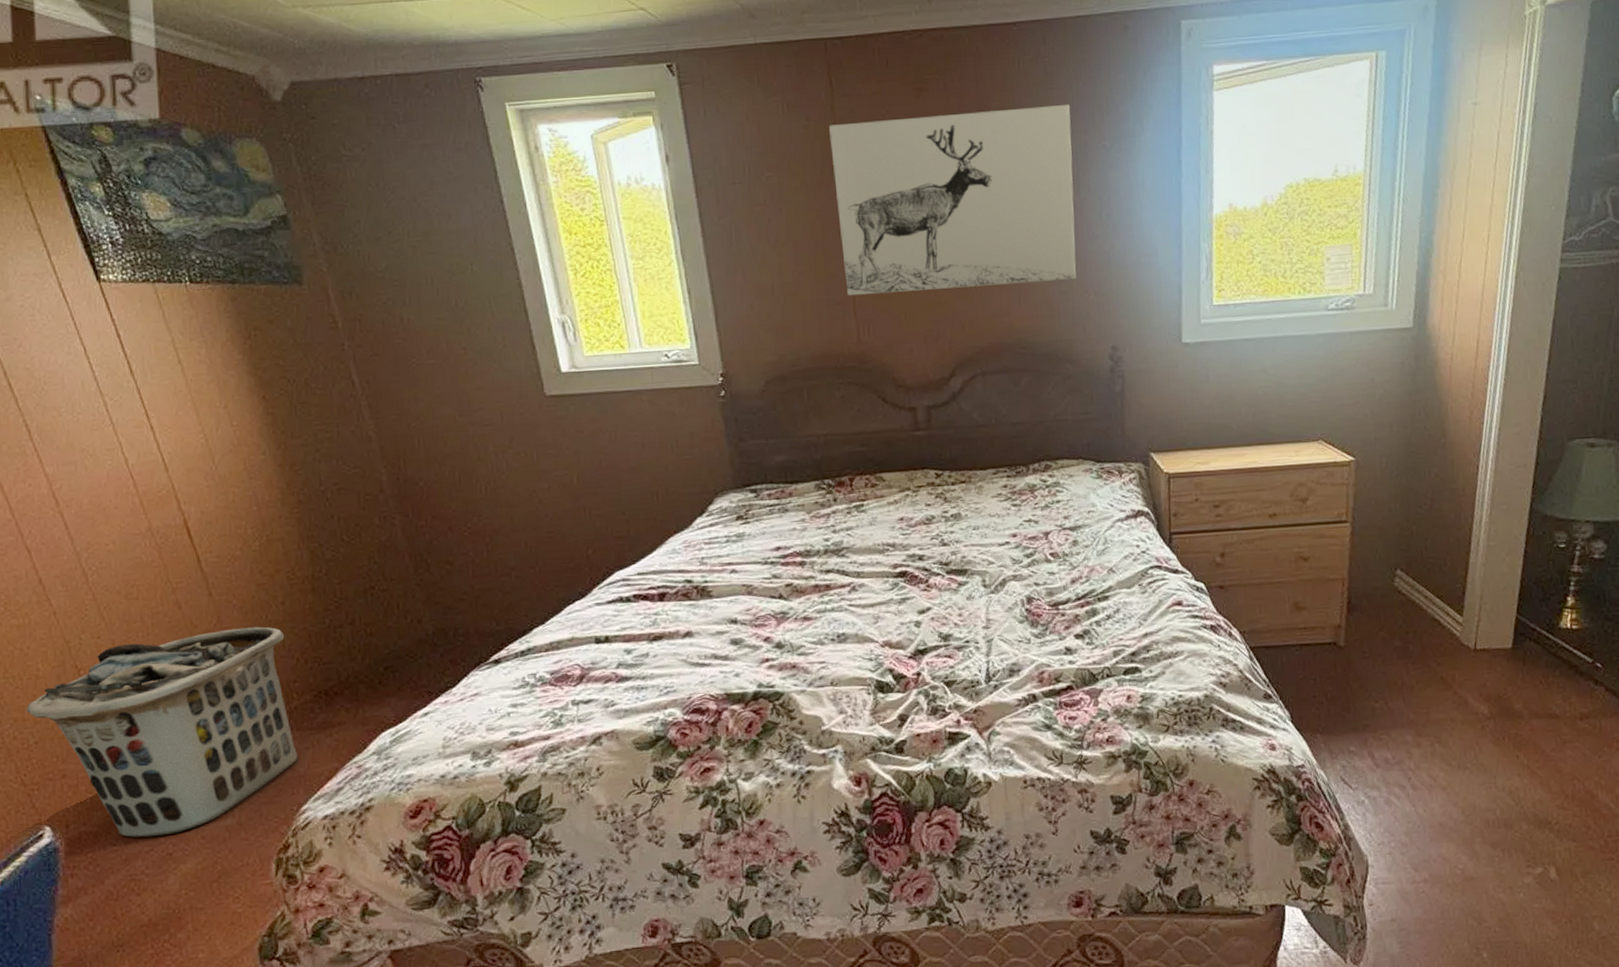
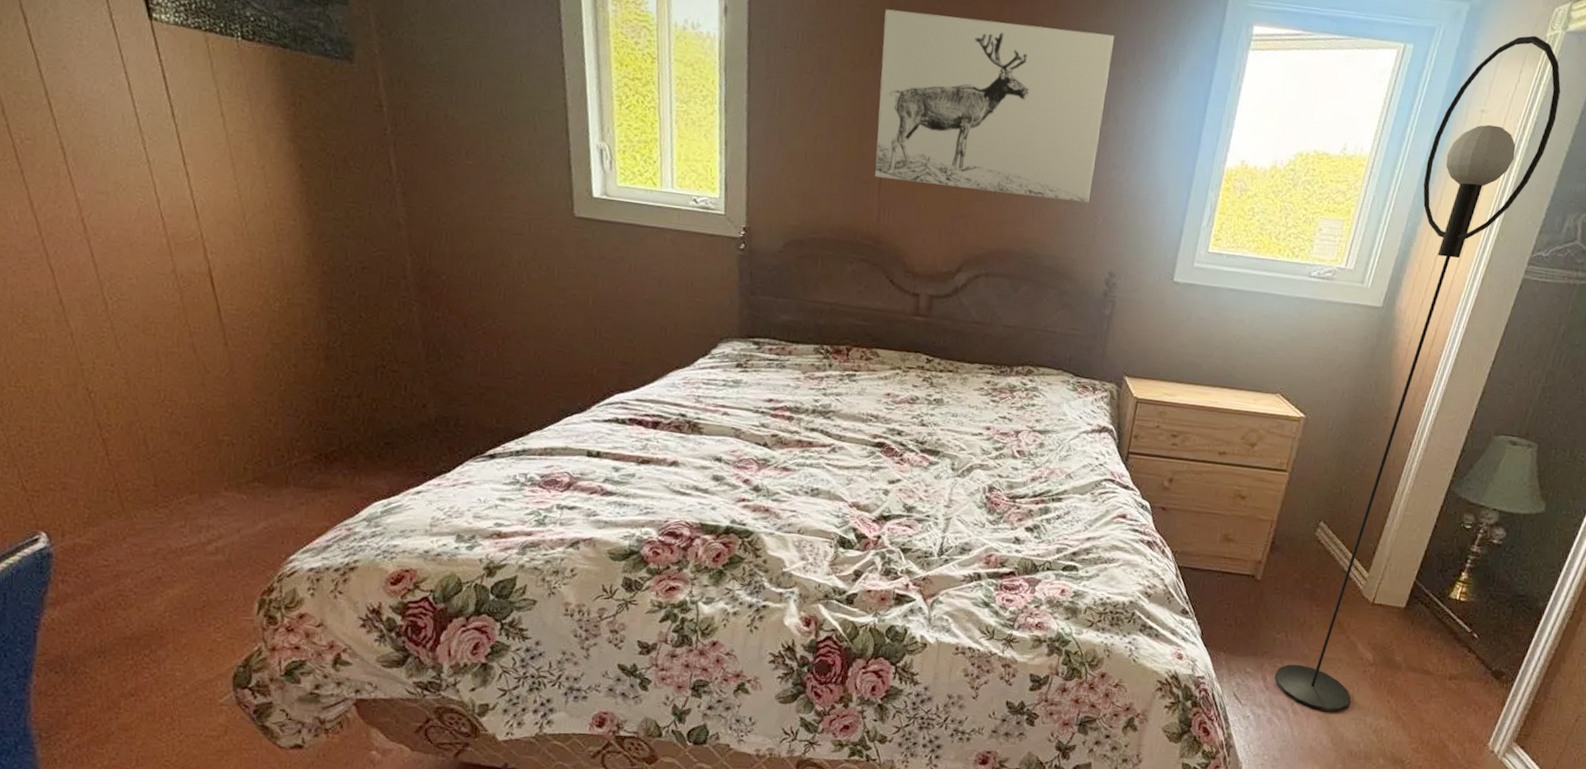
clothes hamper: present [26,627,299,838] -> none [34,375,293,560]
floor lamp: none [1383,16,1556,781] -> present [1275,35,1561,712]

